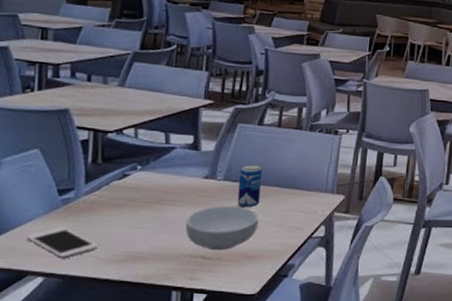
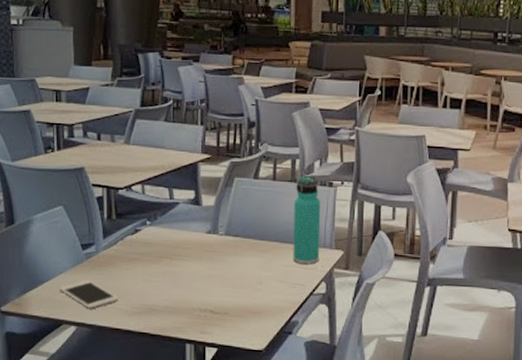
cereal bowl: present [185,205,259,251] -> none [193,260,260,306]
beverage can: present [237,164,262,208] -> none [239,218,261,263]
thermos bottle: none [293,124,326,209] -> present [293,176,321,265]

